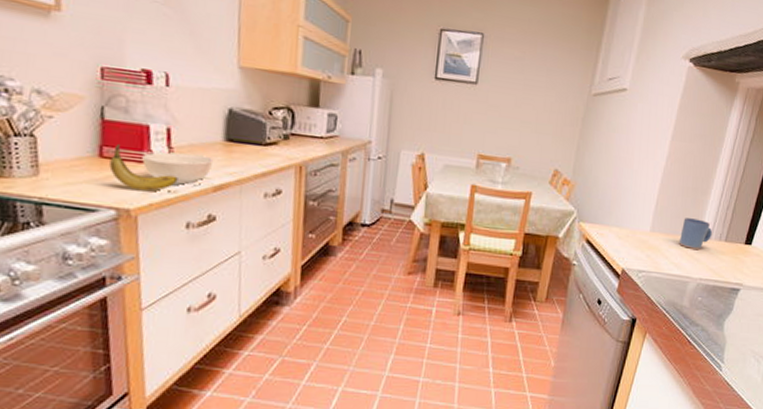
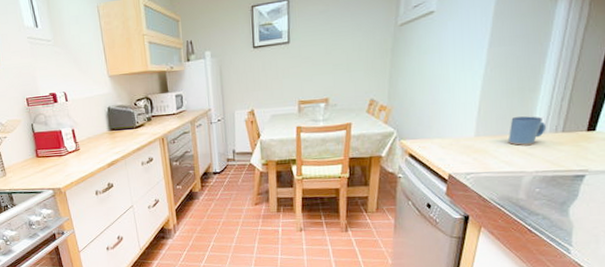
fruit: present [109,143,178,191] -> none [43,146,85,175]
bowl: present [142,152,214,186] -> none [61,143,105,167]

